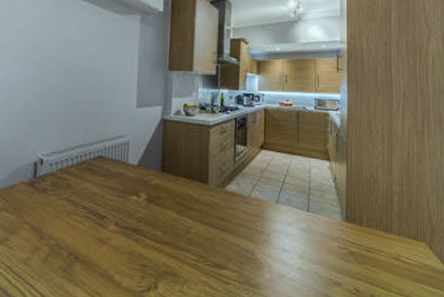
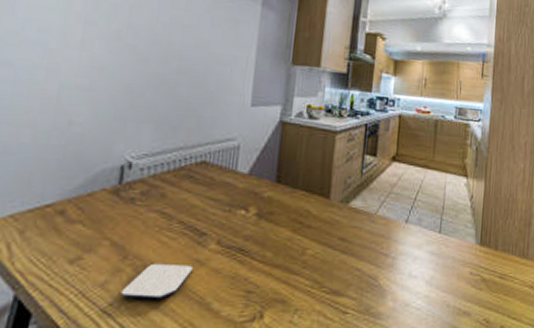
logo sign: none [40,242,96,273] -> present [121,263,192,299]

